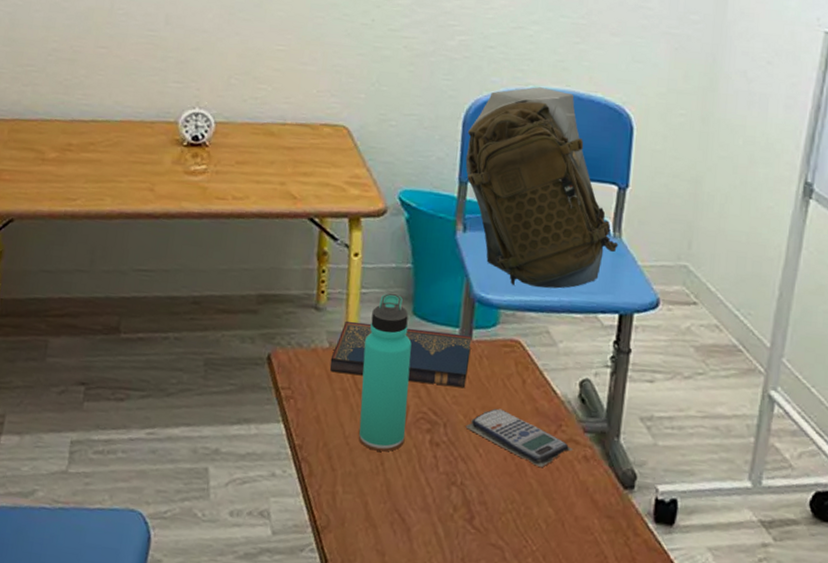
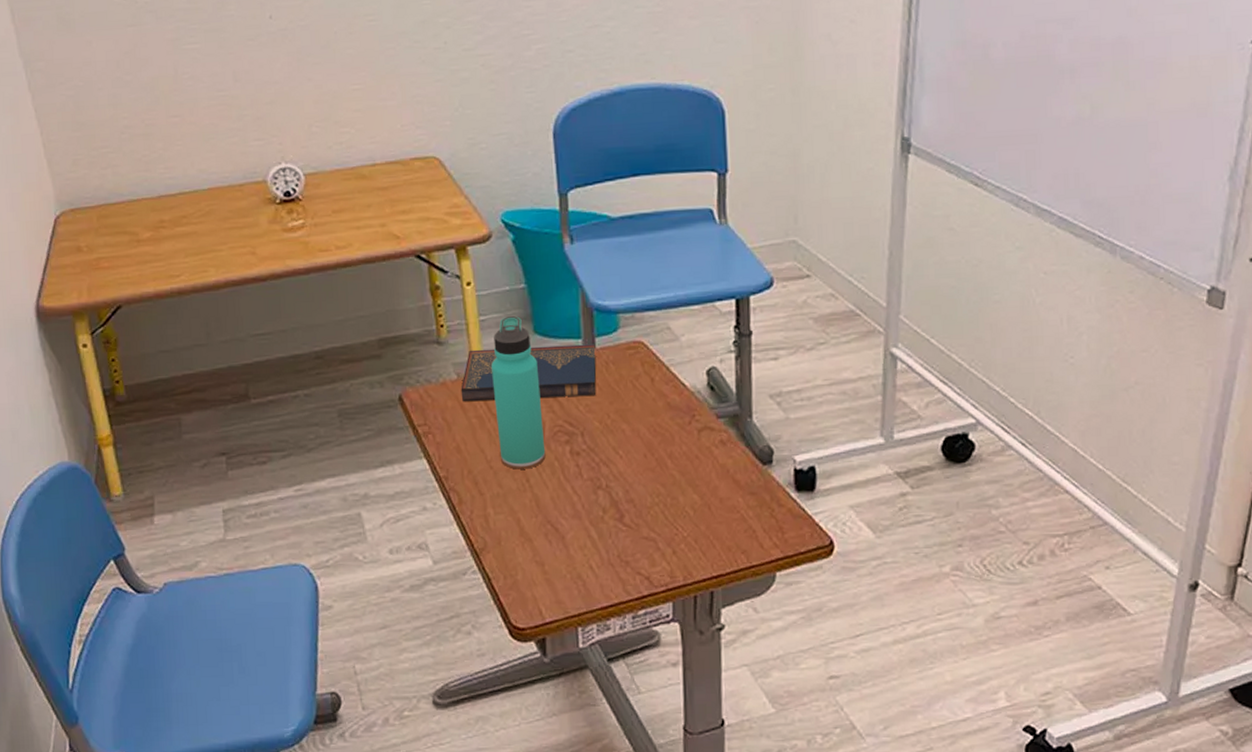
backpack: present [465,87,619,289] -> none [559,84,726,288]
calculator: present [465,408,573,467] -> none [602,409,709,458]

